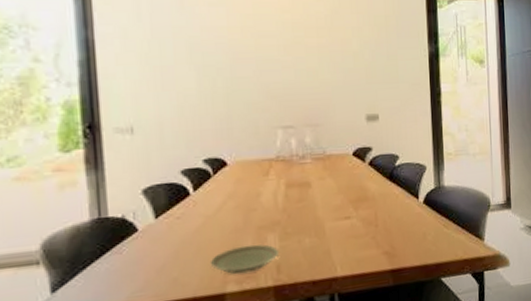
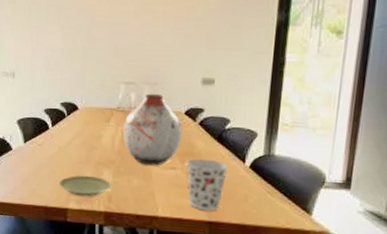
vase: none [285,136,353,220] -> present [122,93,183,166]
cup: none [360,200,403,260] -> present [186,158,228,211]

